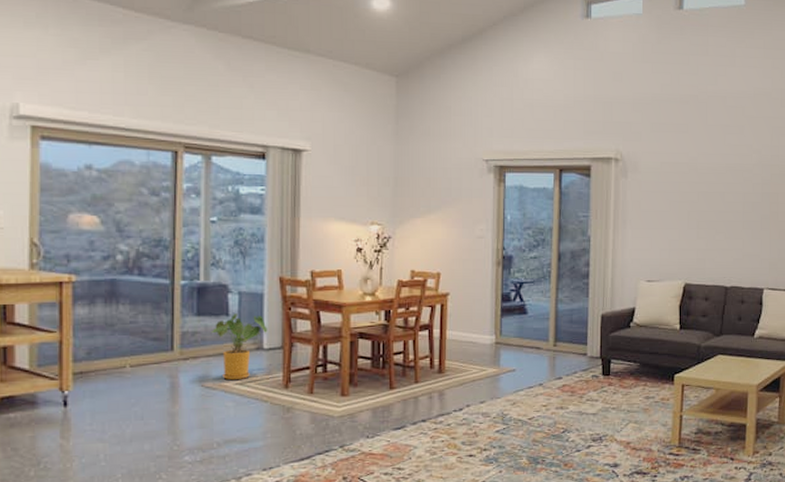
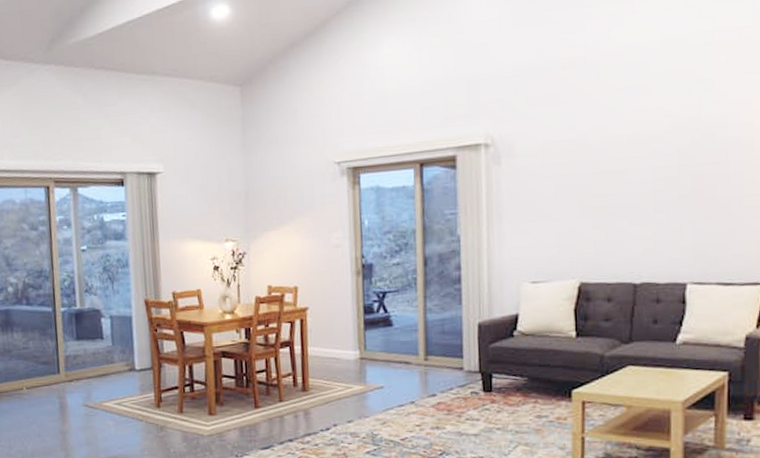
house plant: present [212,314,268,380] -> none [90,337,138,400]

